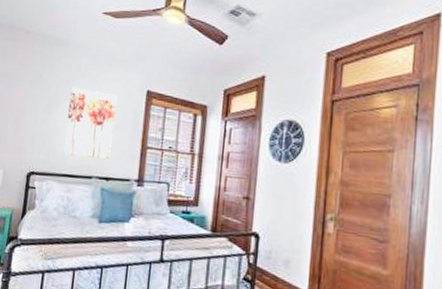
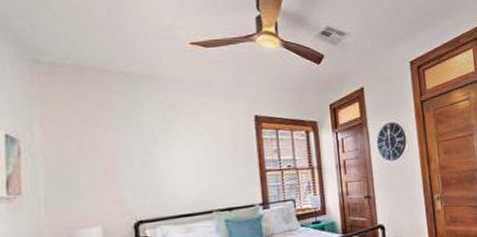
wall art: present [62,87,117,159] -> none [168,123,229,195]

